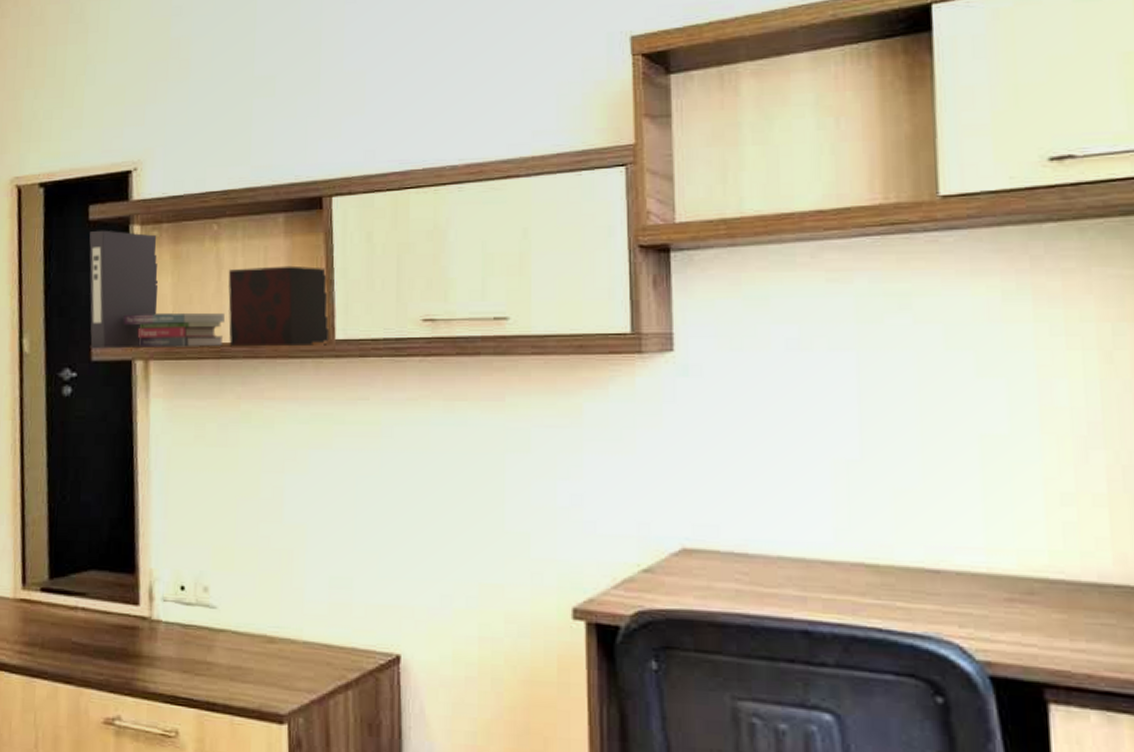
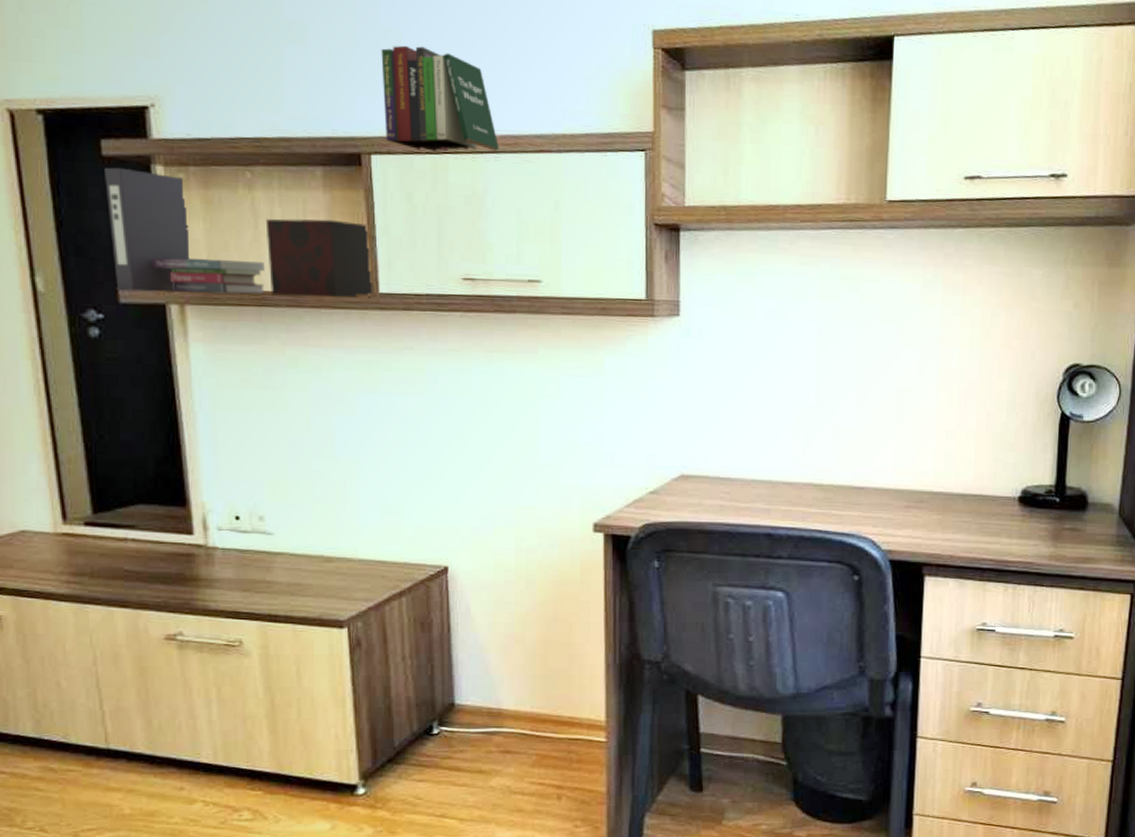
books: none [345,84,463,188] -> present [381,45,499,152]

